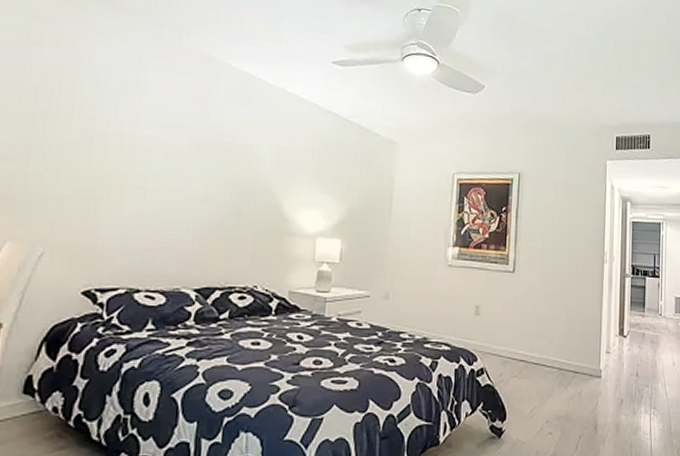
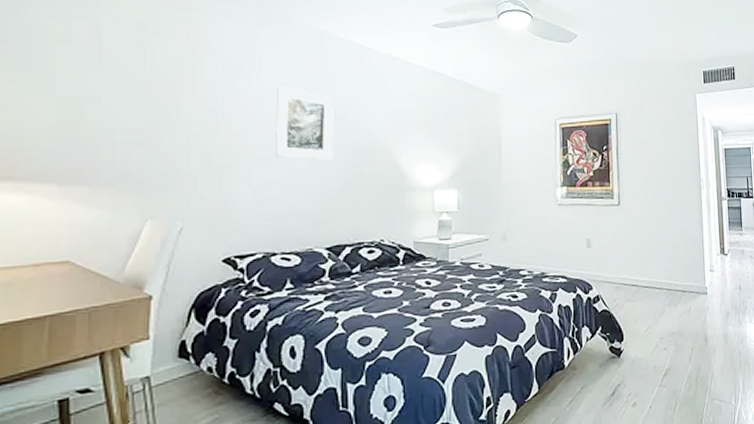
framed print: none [149,110,219,196] -> present [274,85,334,161]

